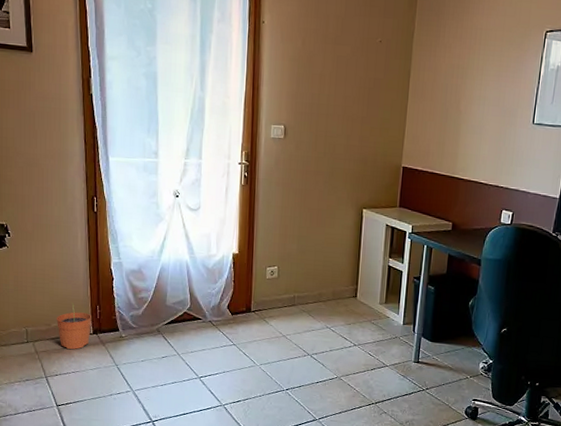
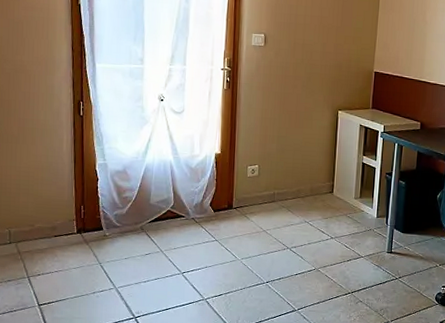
plant pot: present [56,301,91,349] -> none [40,202,76,249]

